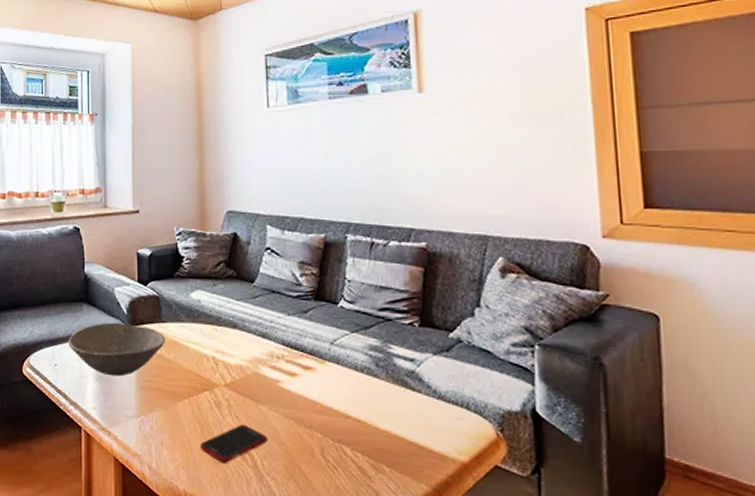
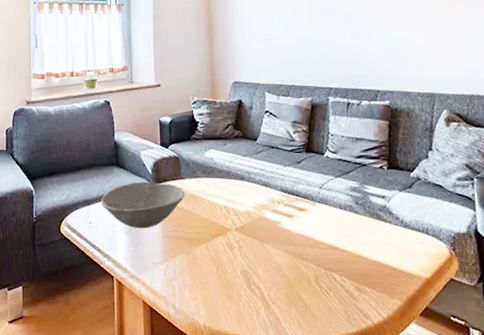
cell phone: present [200,424,267,463] -> none [216,262,272,297]

